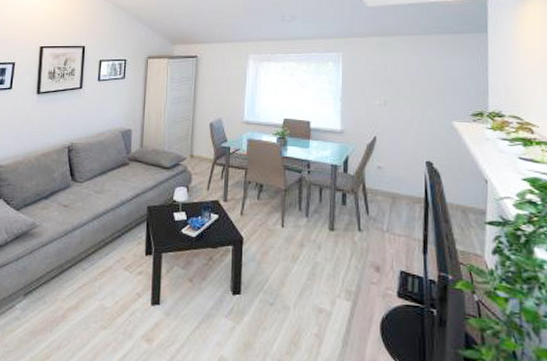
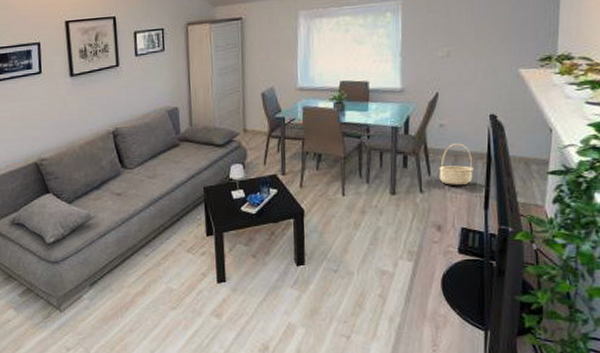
basket: none [377,186,411,227] -> present [439,143,473,185]

